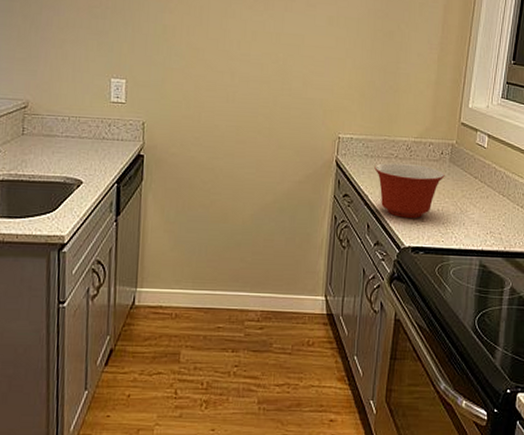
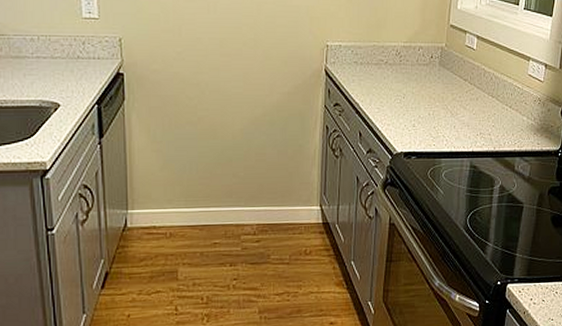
mixing bowl: present [374,162,445,219] -> none [364,68,435,125]

